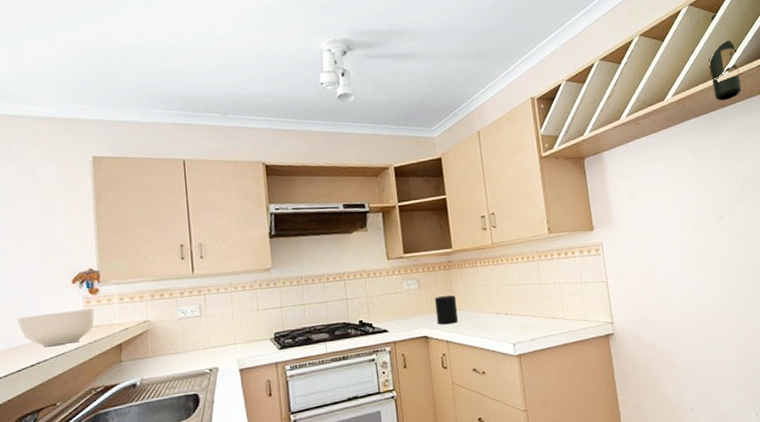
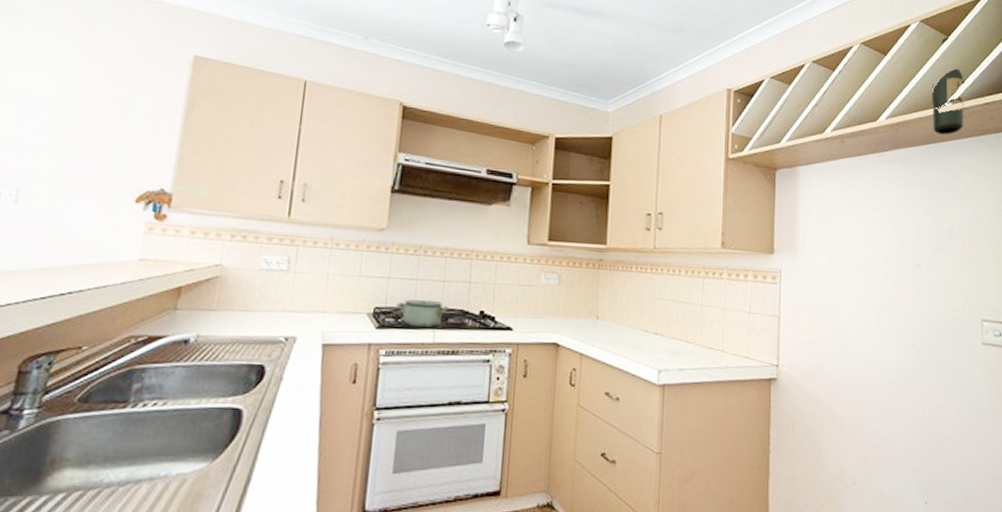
bowl: present [16,308,95,347] -> none [54,232,156,276]
cooking pot: none [292,319,334,344] -> present [396,299,449,328]
pen holder: present [434,295,459,325] -> none [573,299,601,334]

